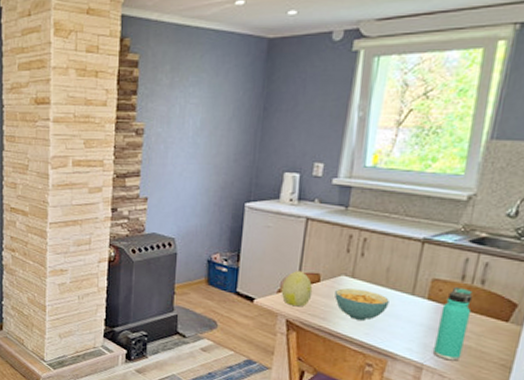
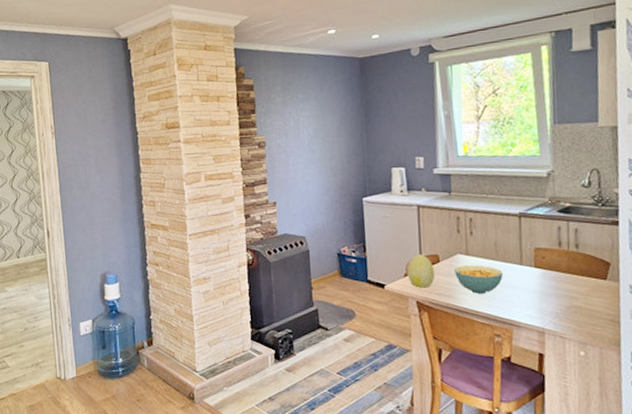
thermos bottle: present [433,287,473,361] -> none [548,253,575,322]

